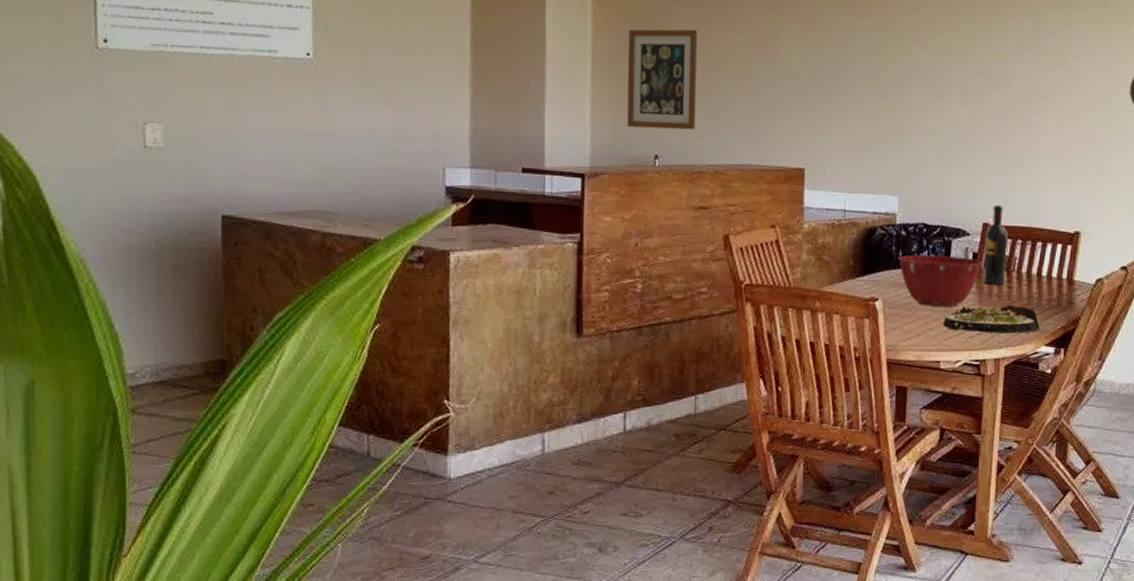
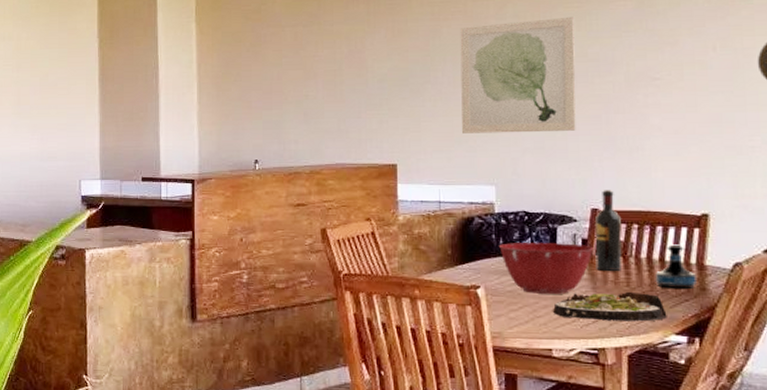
wall art: present [627,29,698,130] -> none [228,47,291,138]
wall art: none [869,27,981,144] -> present [460,16,576,133]
tequila bottle: none [1032,260,1066,302] -> present [655,244,696,288]

